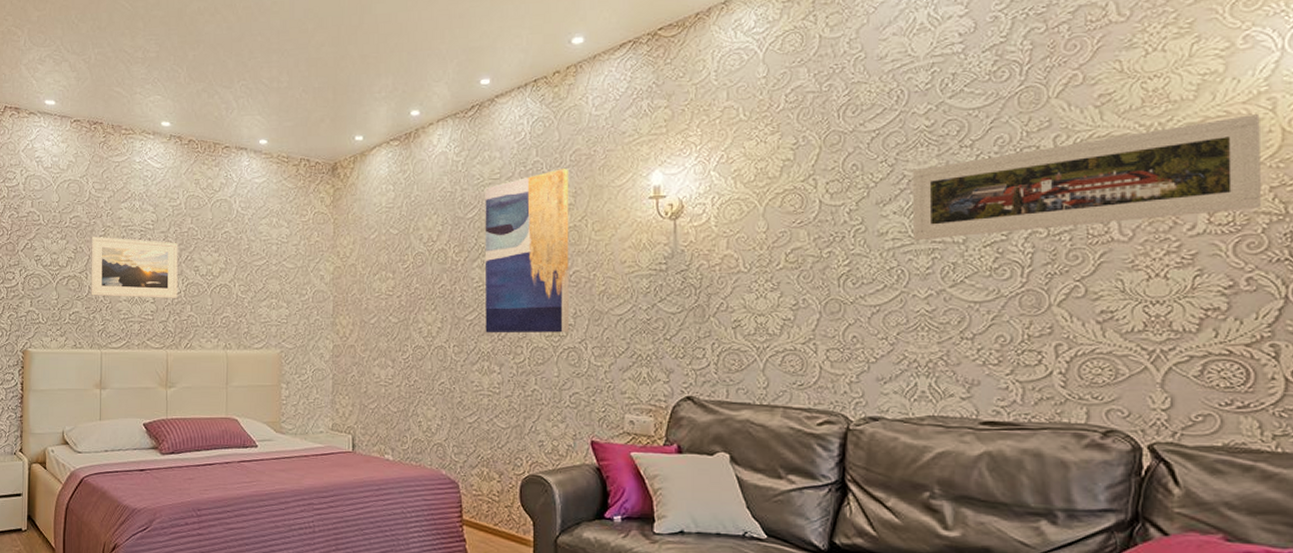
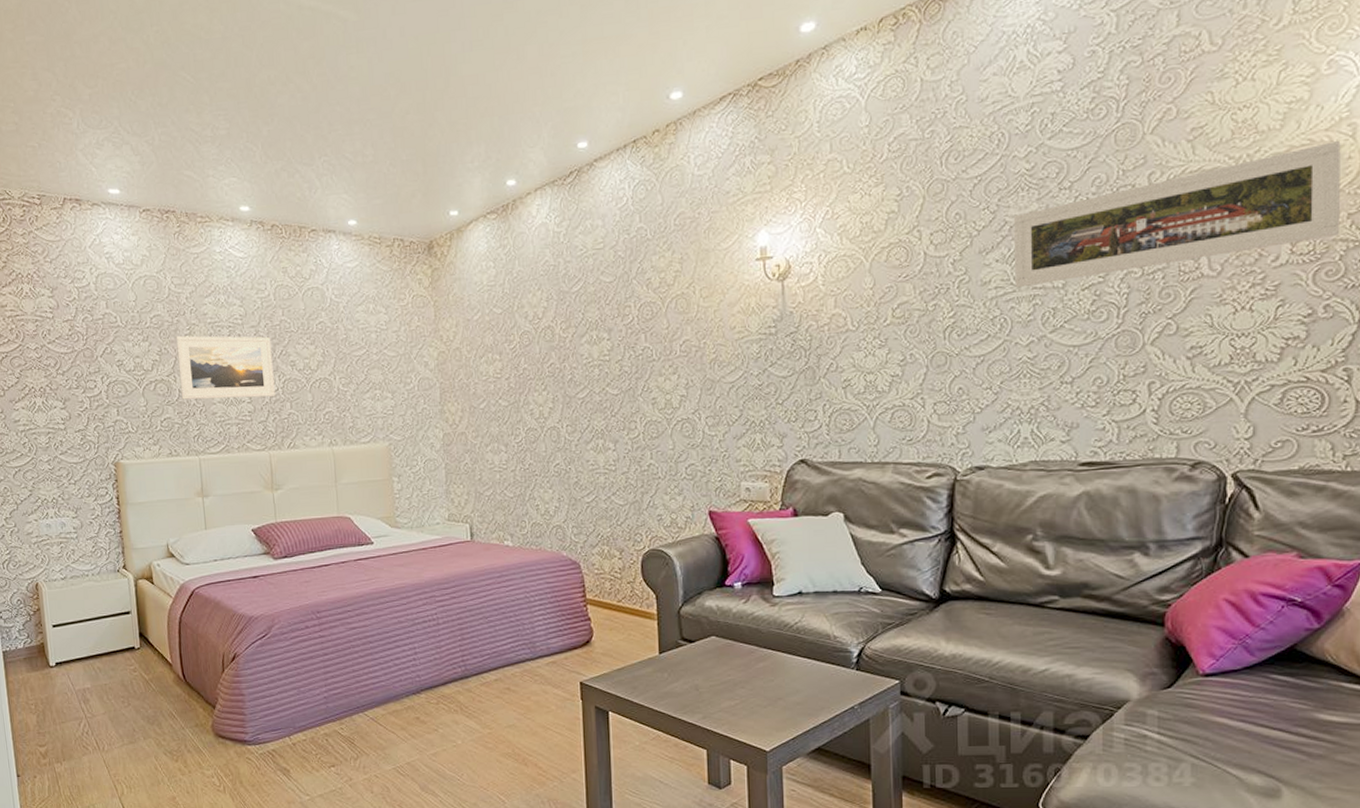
wall art: present [484,169,569,334] -> none [589,234,681,410]

